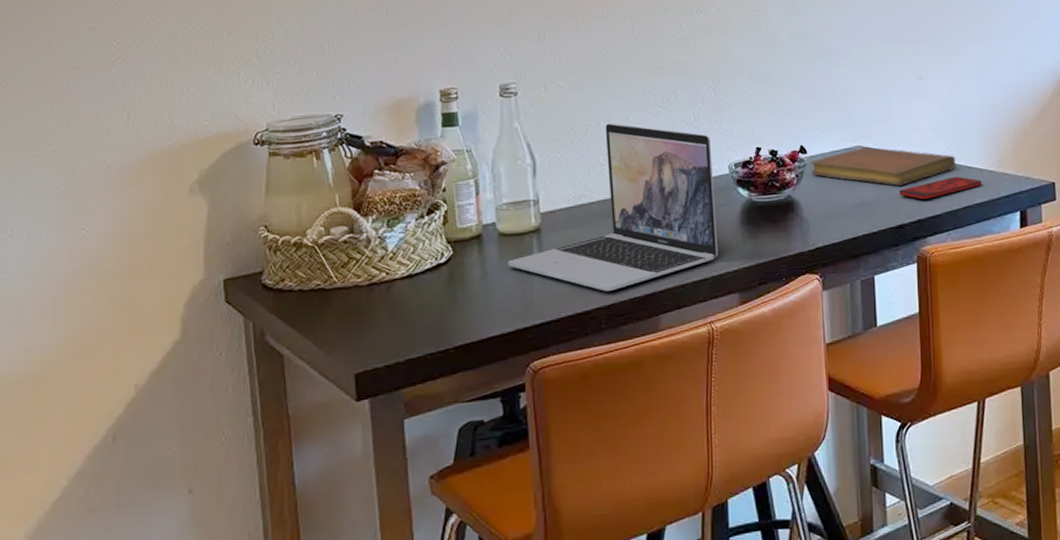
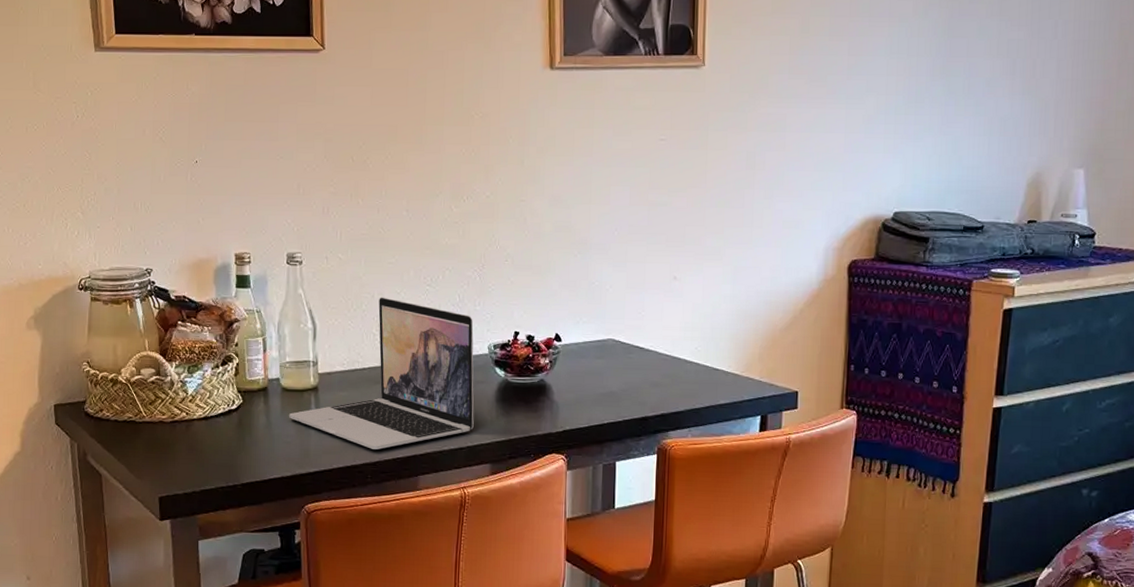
notebook: present [811,147,955,186] -> none [564,341,702,380]
smartphone: present [899,176,982,200] -> none [646,376,726,395]

